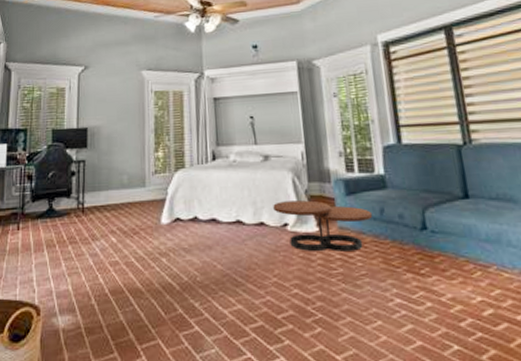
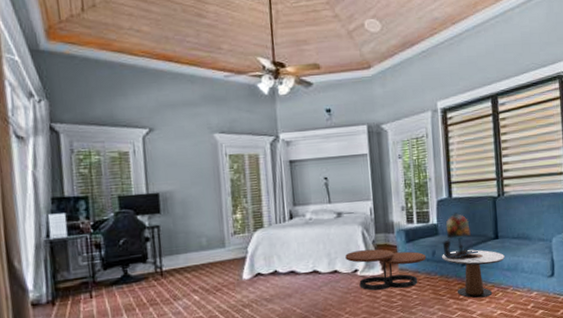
side table: none [391,209,481,276] -> present [441,249,505,299]
table lamp: none [392,162,442,219] -> present [442,212,478,258]

